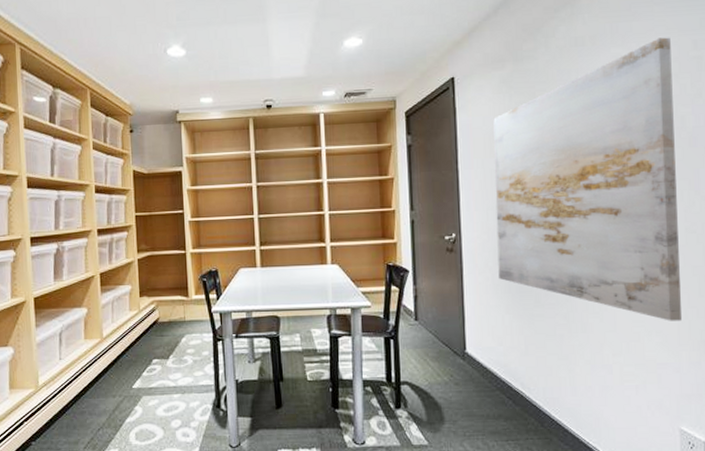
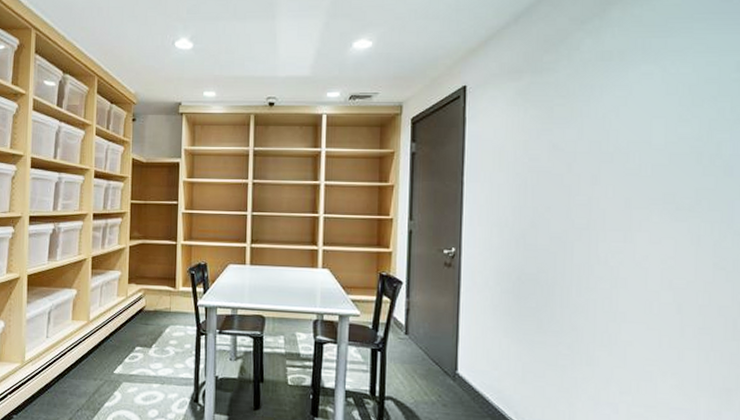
wall art: present [493,37,681,321] -> none [499,56,711,364]

